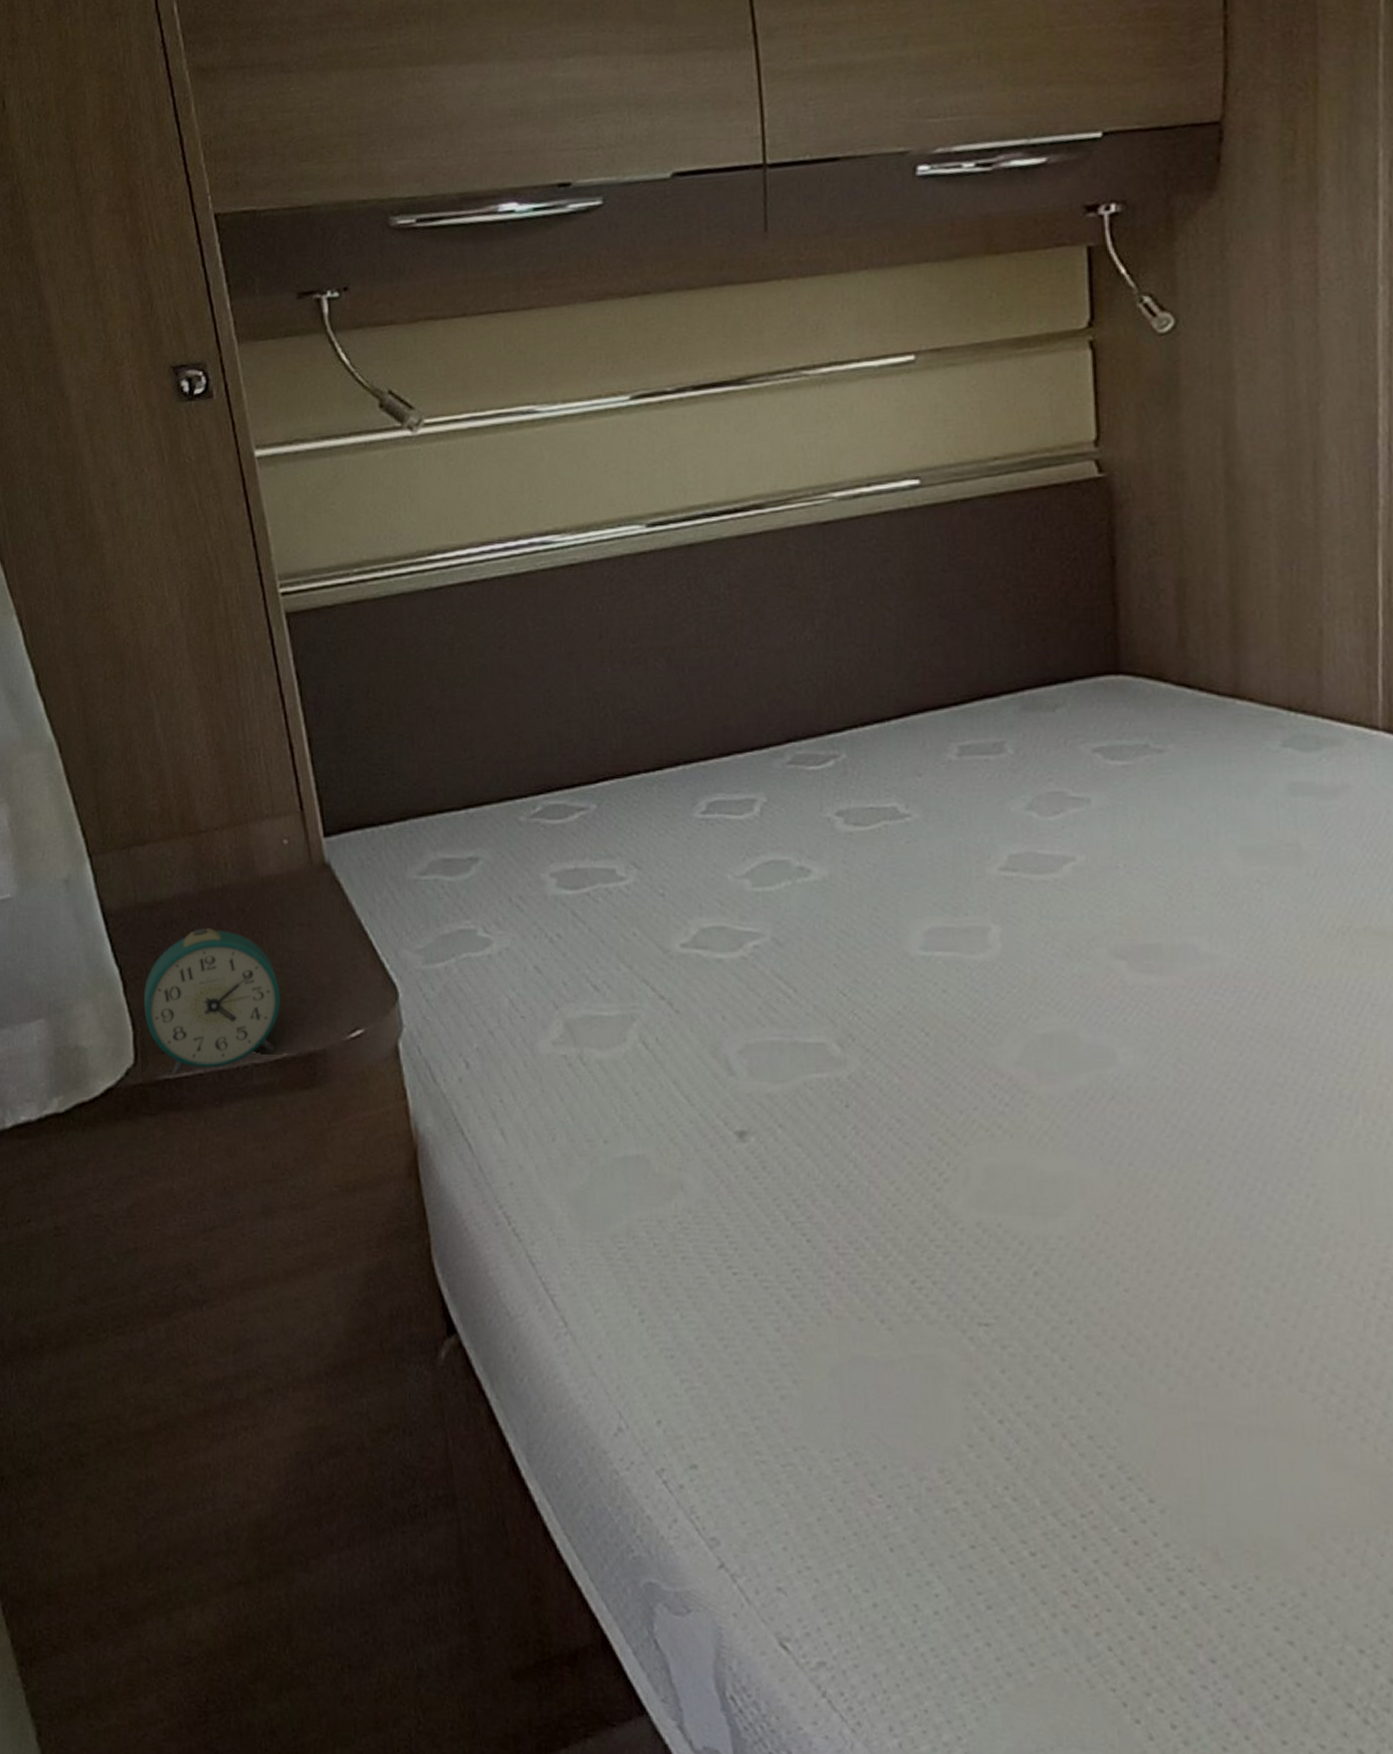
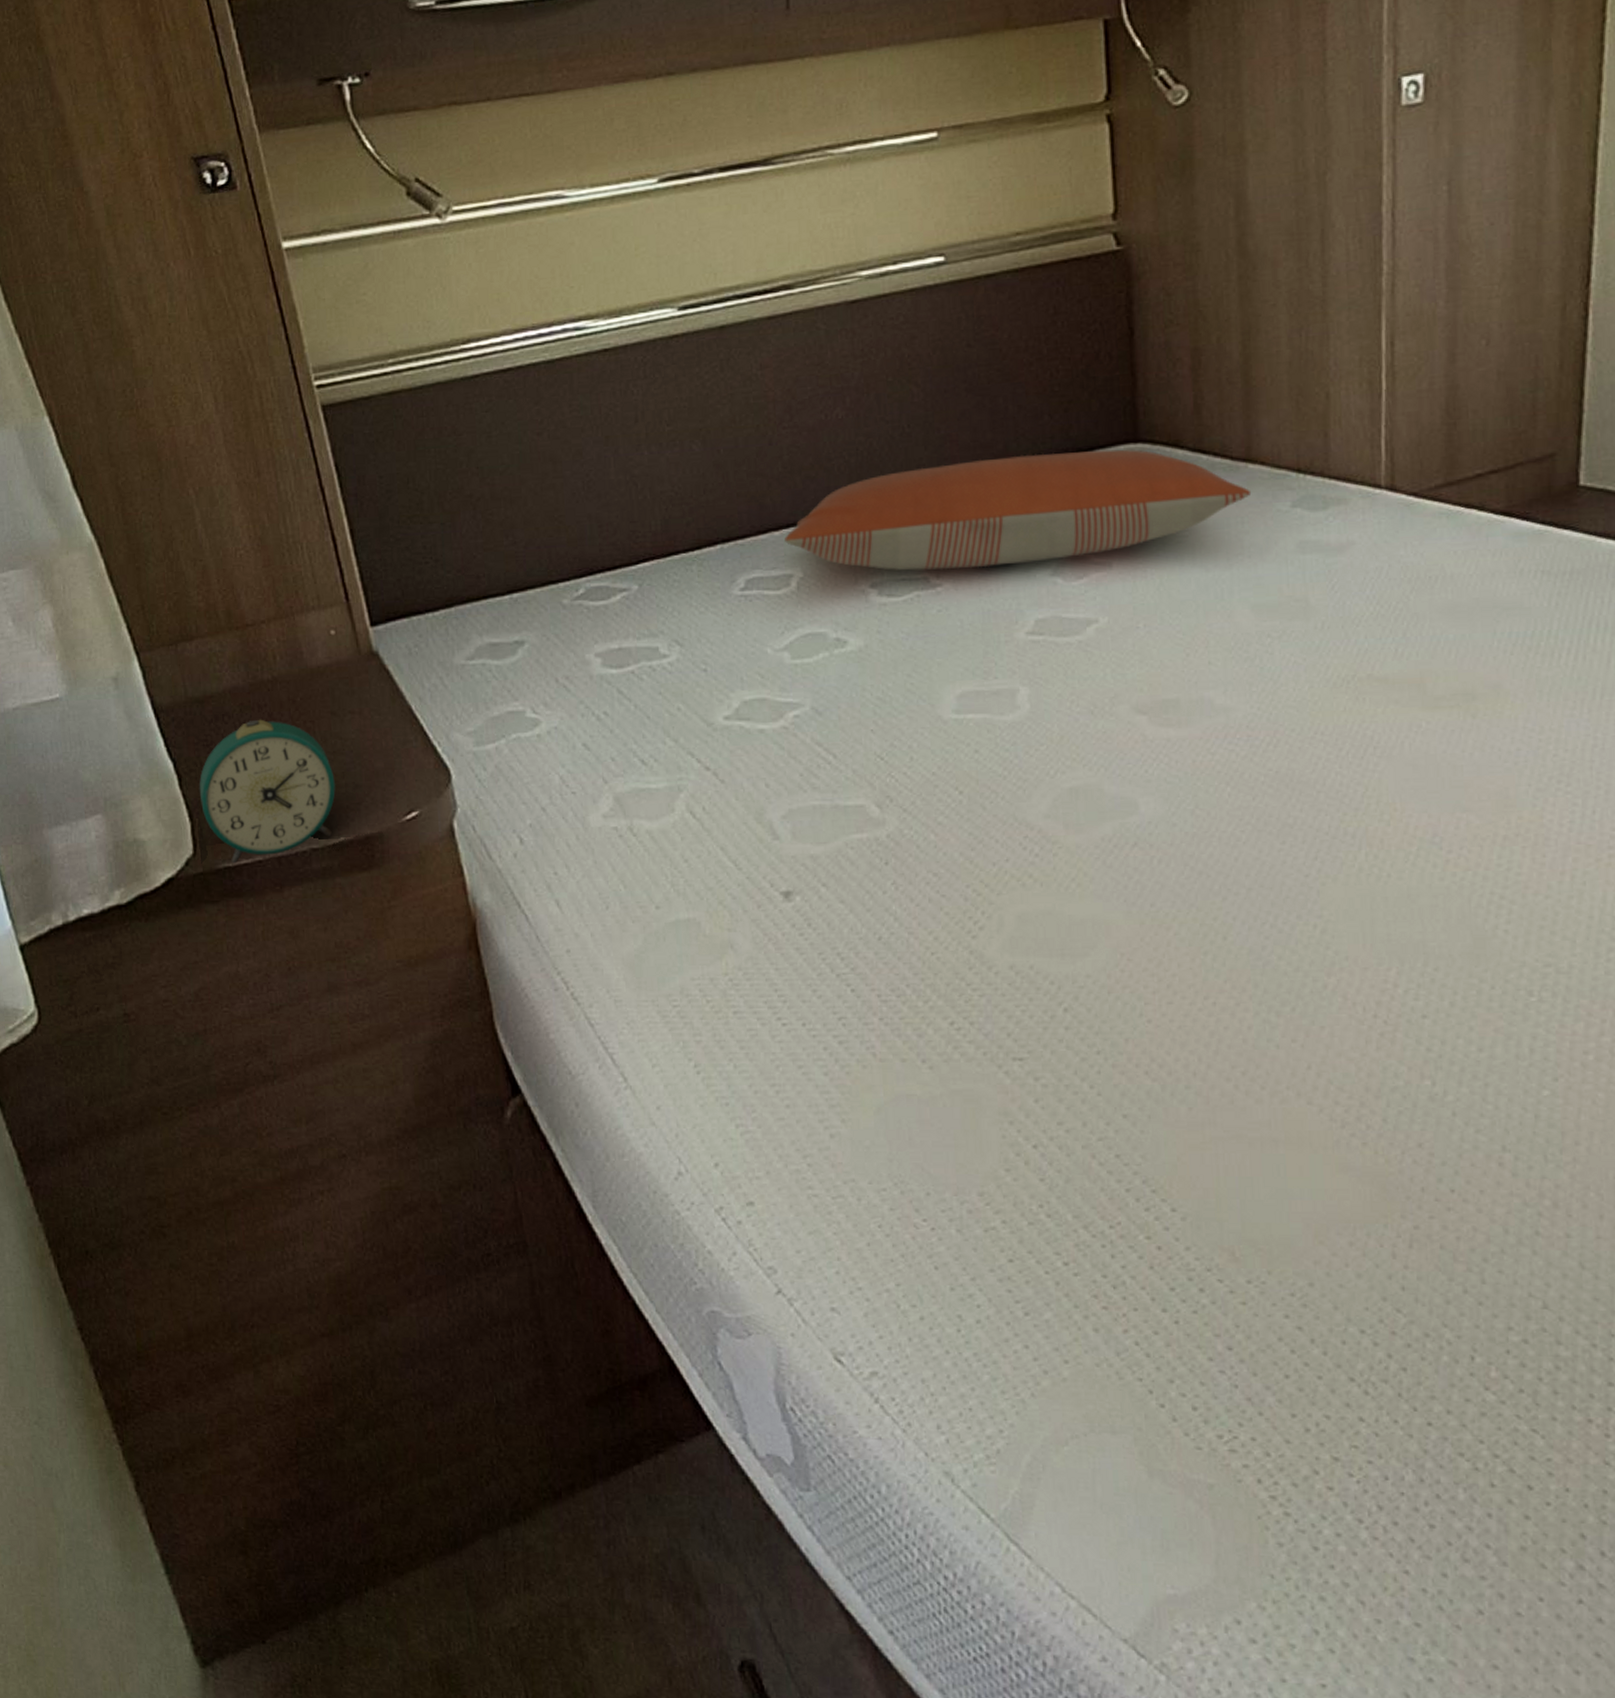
pillow: none [749,681,1240,800] -> present [785,449,1252,571]

